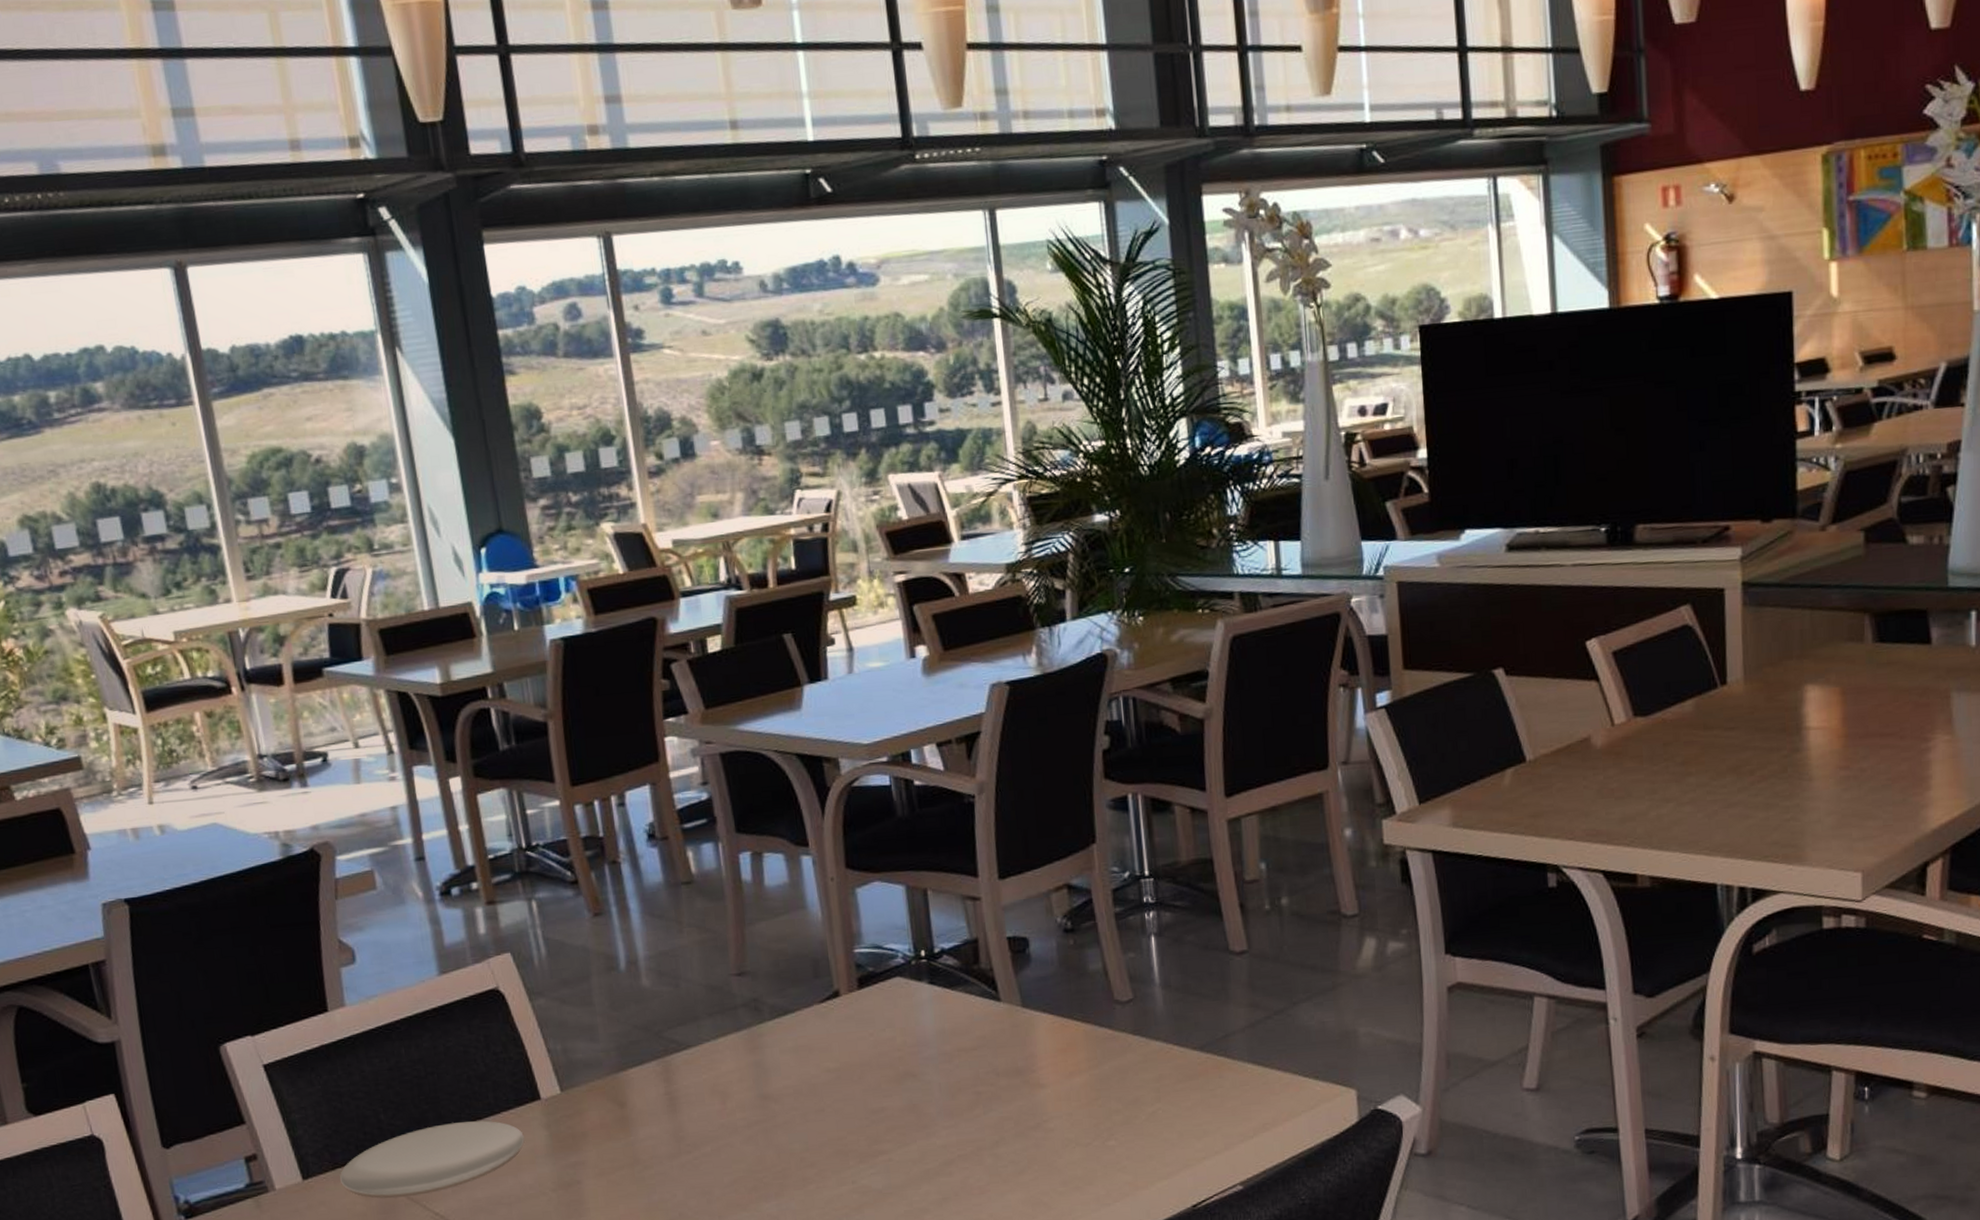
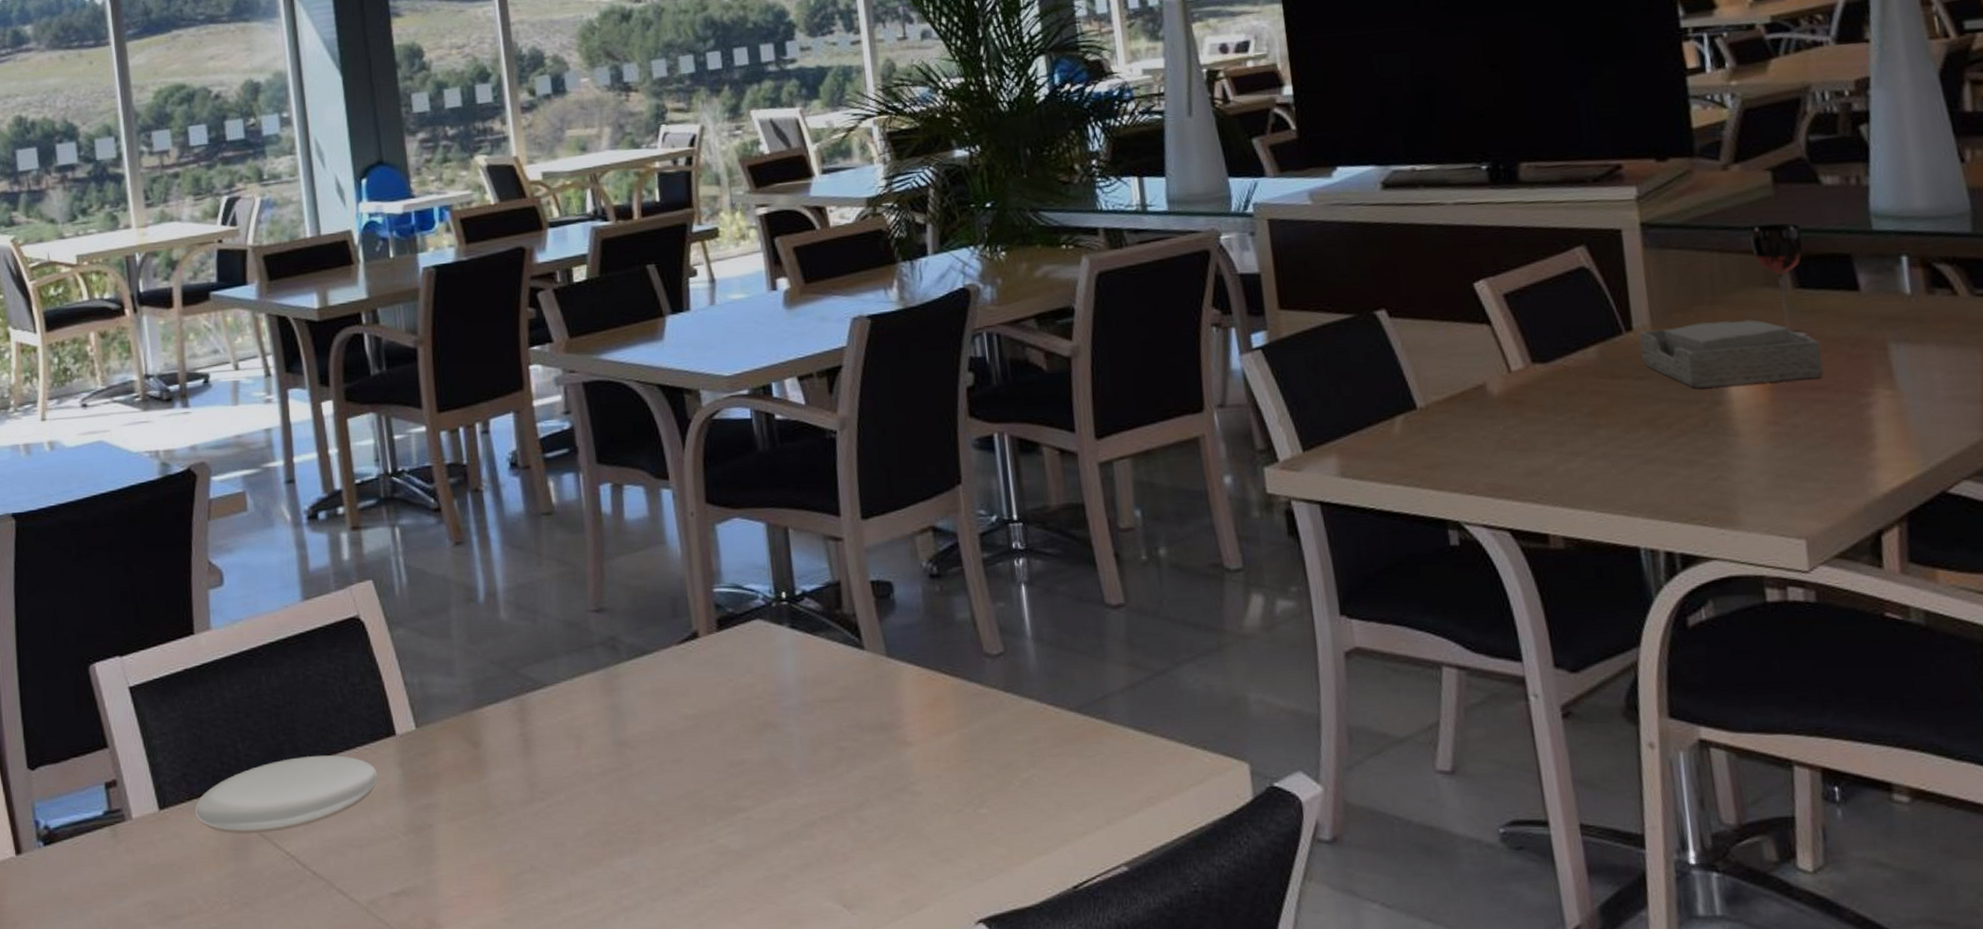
napkin holder: none [1732,672,1893,737] -> present [1639,319,1824,388]
wineglass: none [1838,581,1886,689] -> present [1747,223,1813,338]

